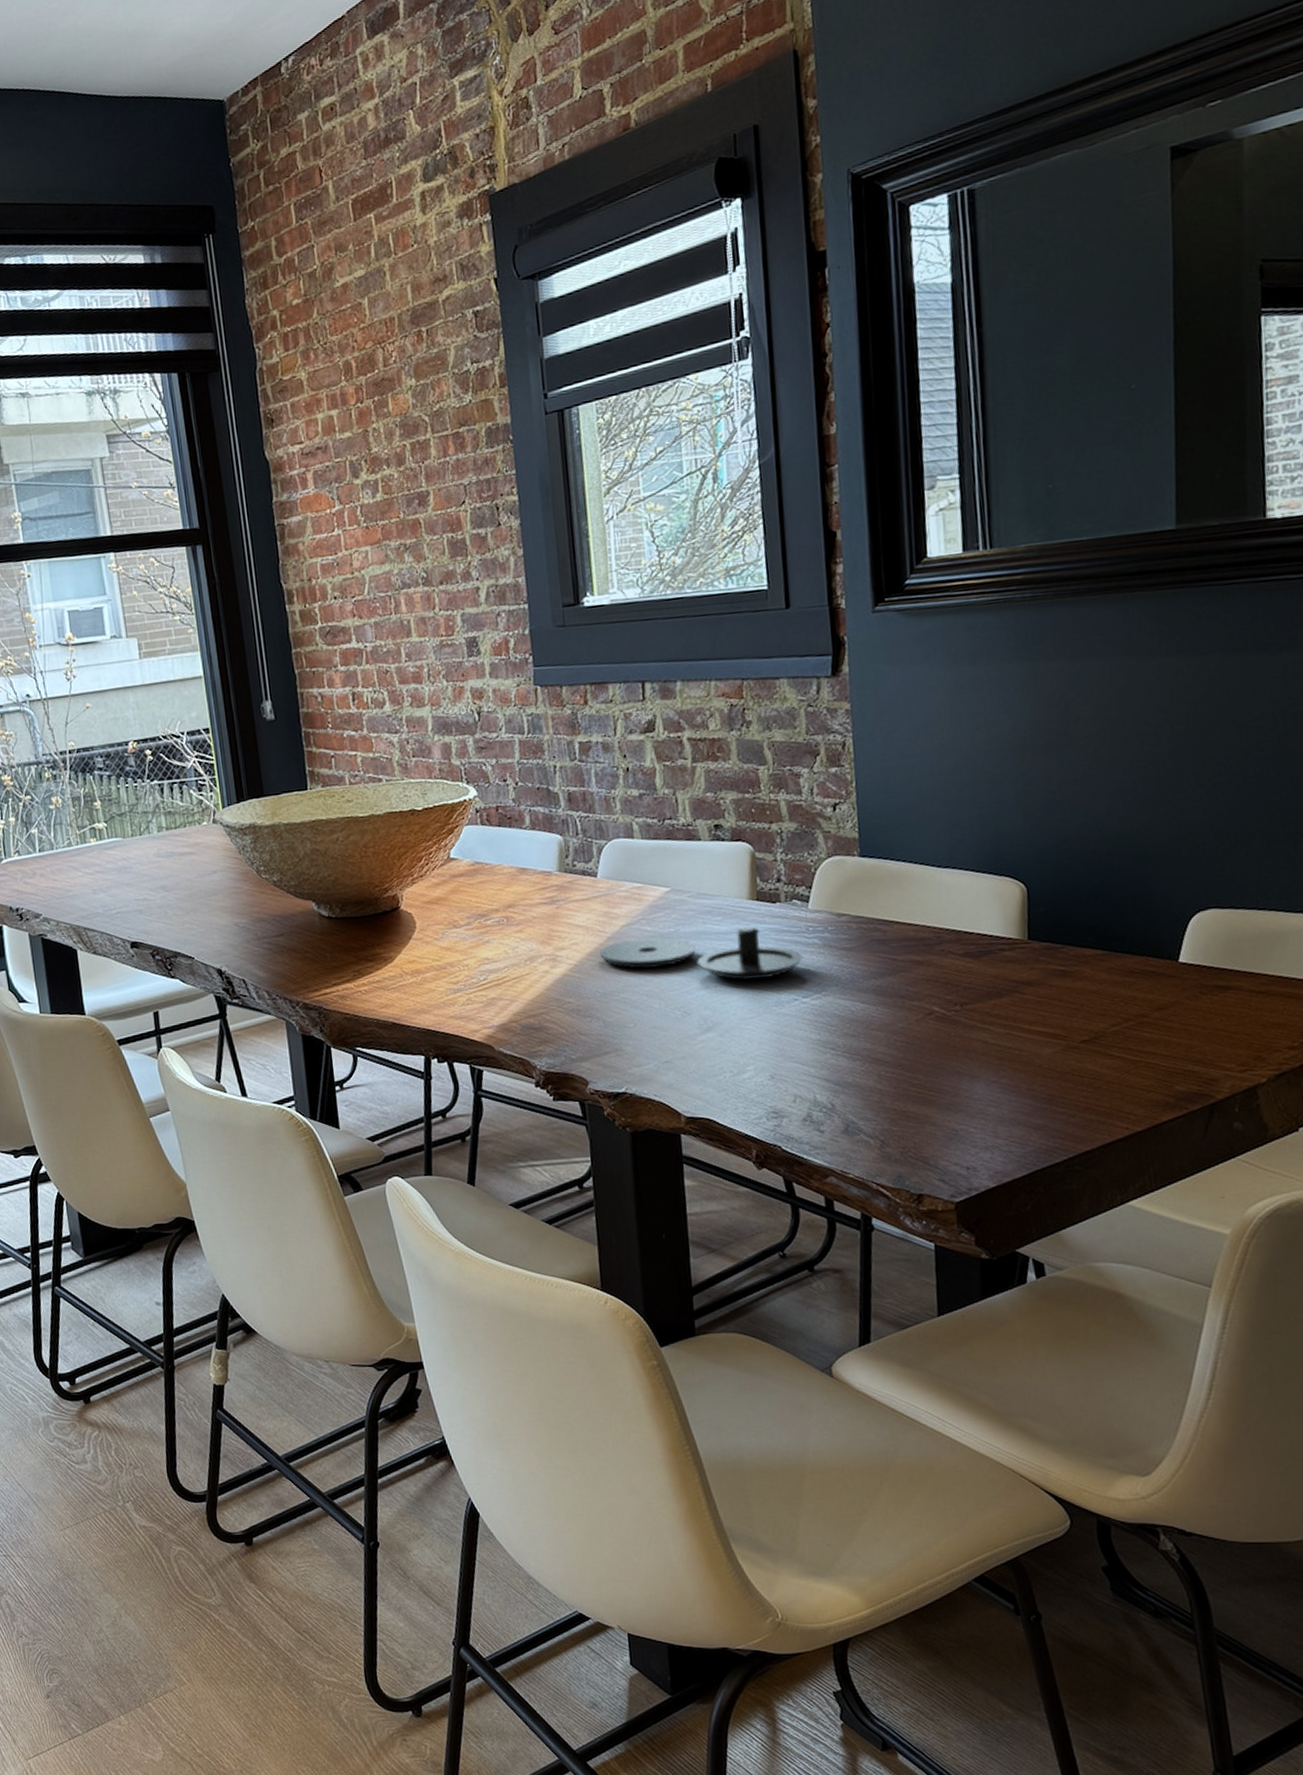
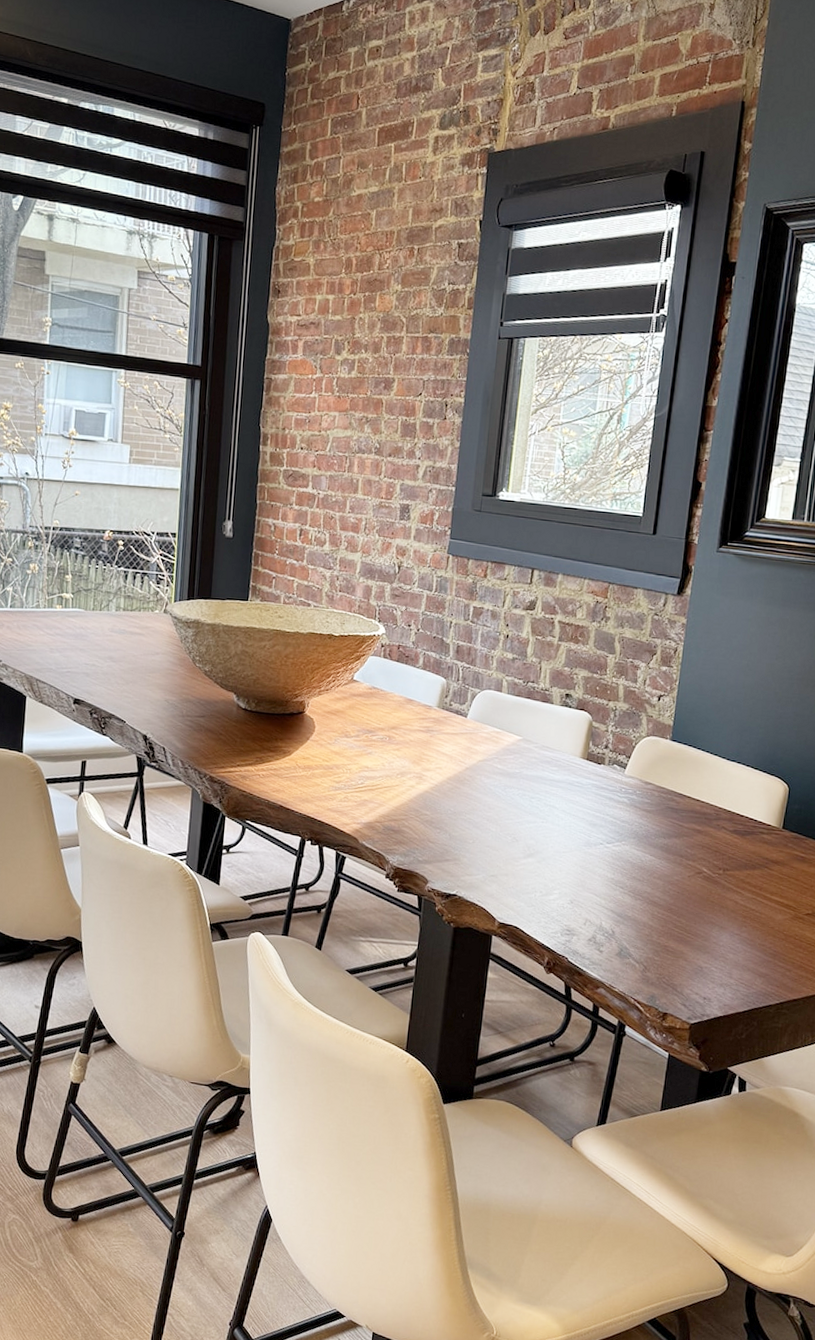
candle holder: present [600,926,804,980] -> none [457,772,614,823]

